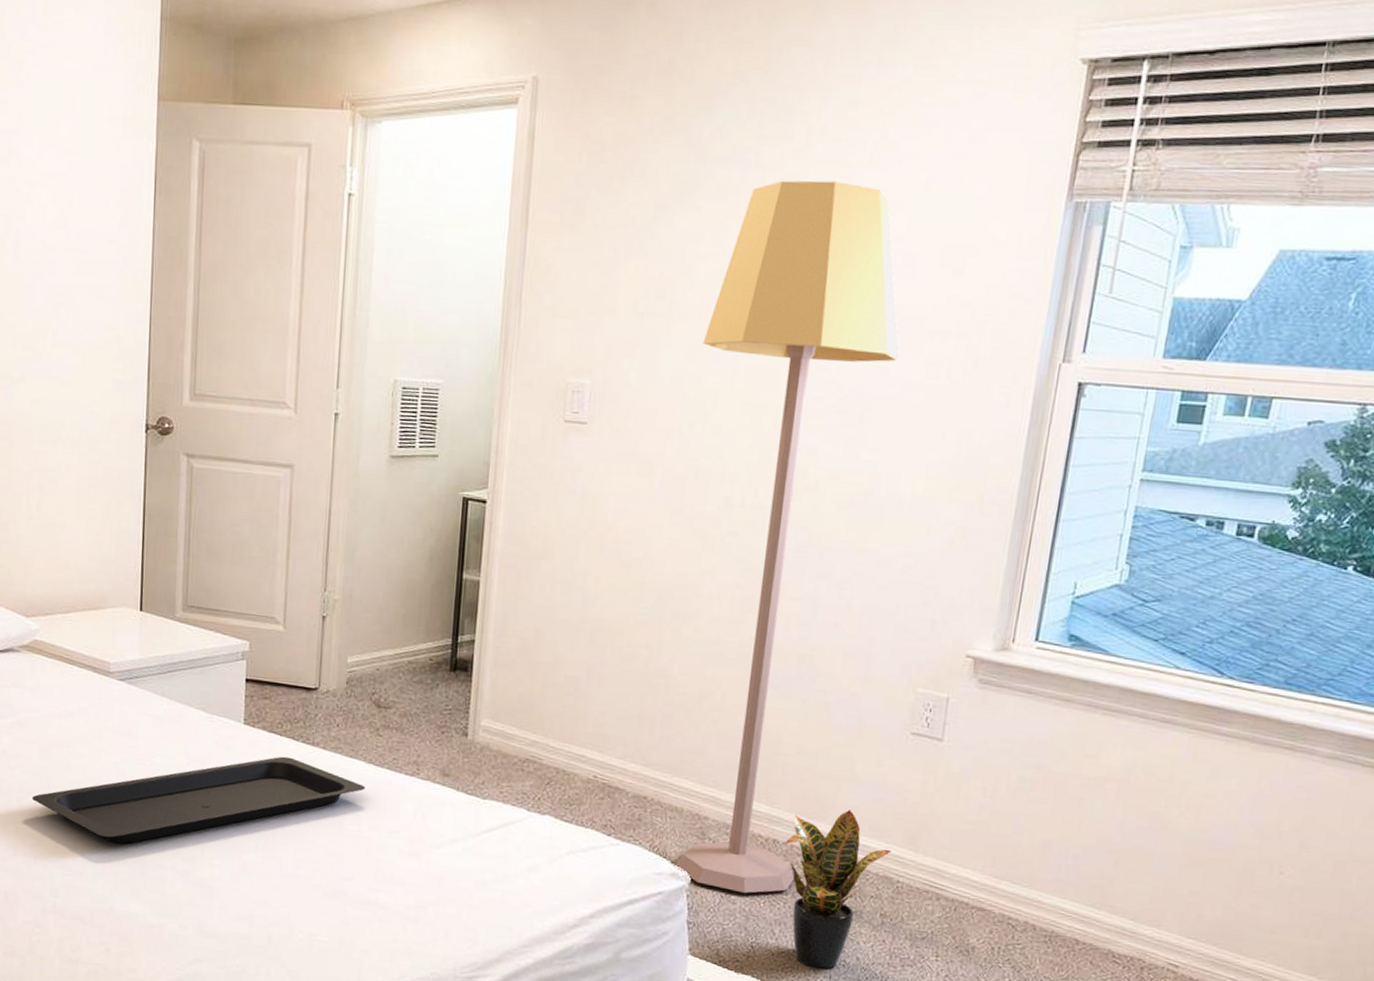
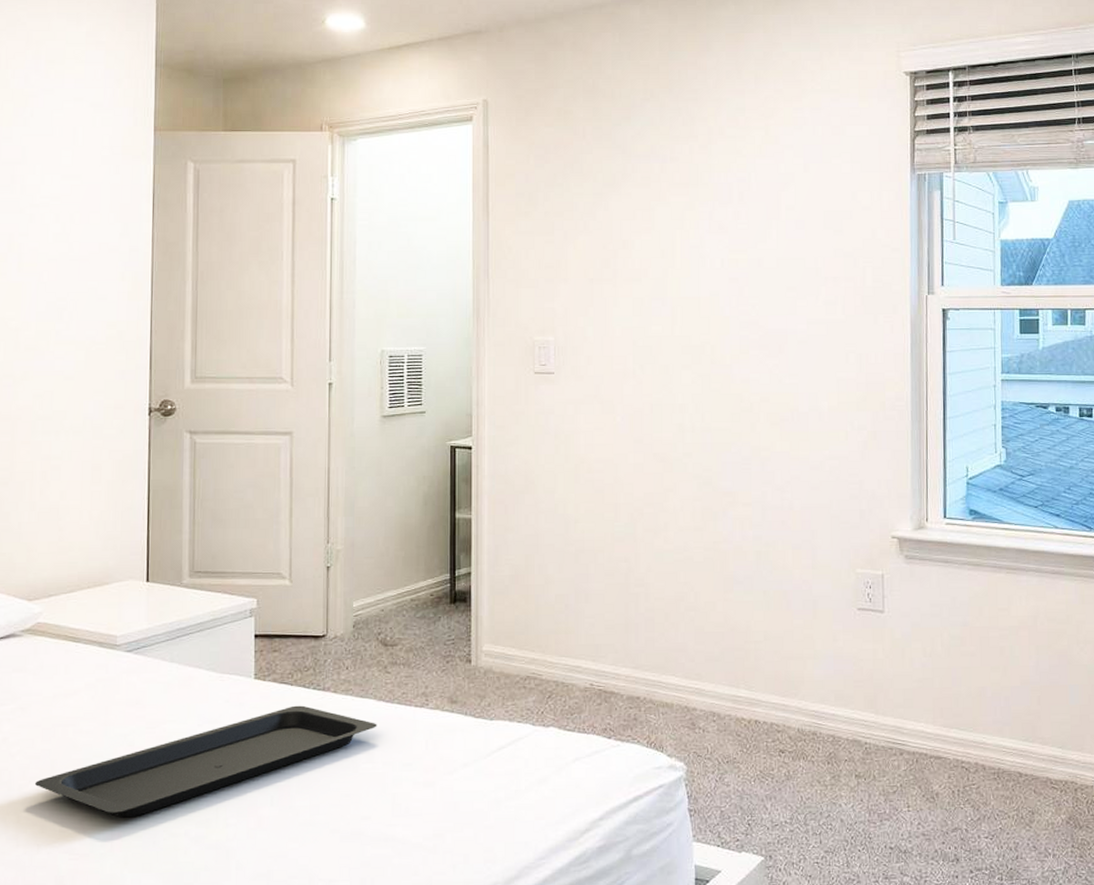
lamp: present [674,180,900,894] -> none [644,168,804,775]
potted plant: present [785,810,892,969] -> none [765,684,857,835]

